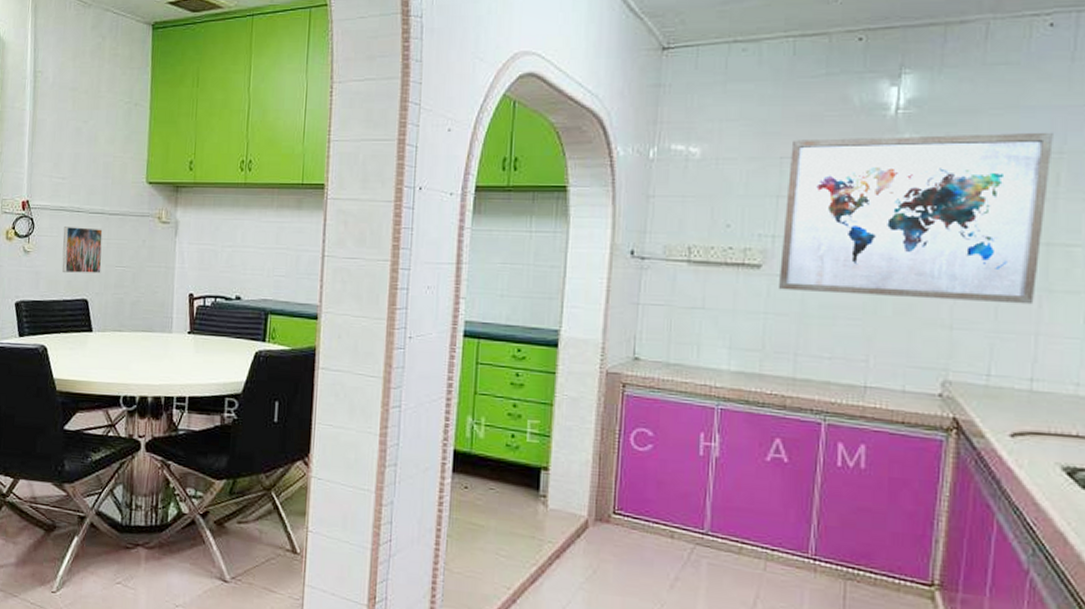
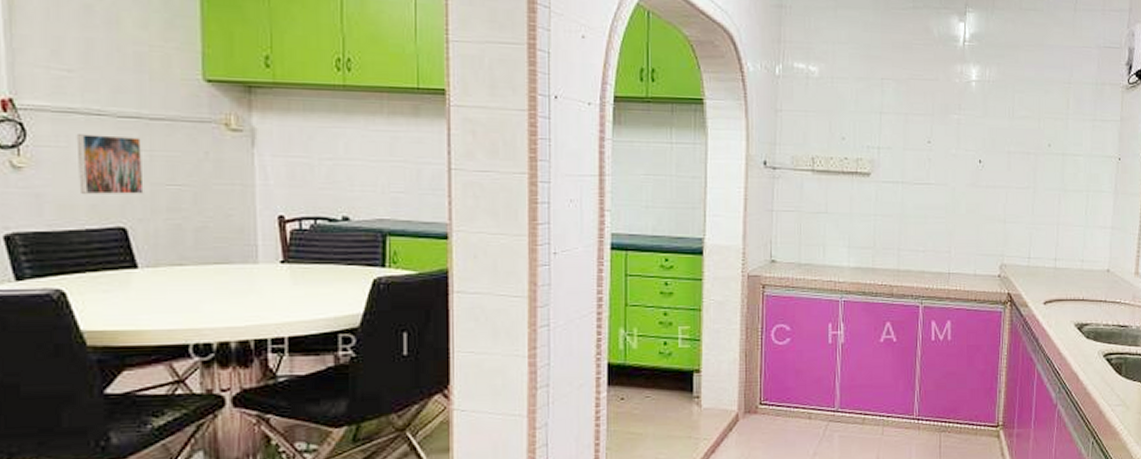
wall art: present [777,132,1053,305] -> none [883,63,1065,201]

